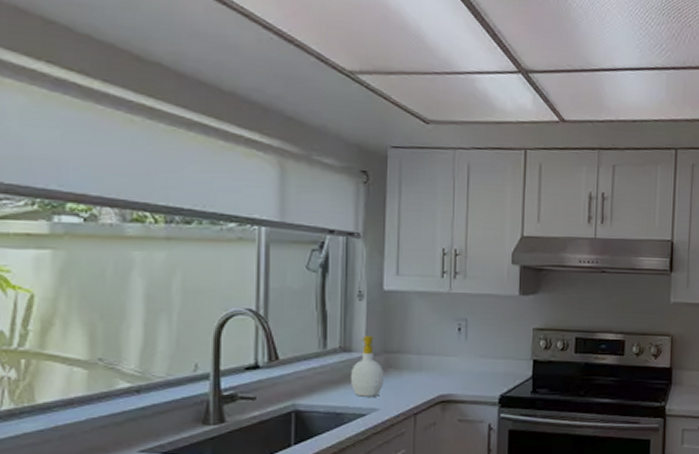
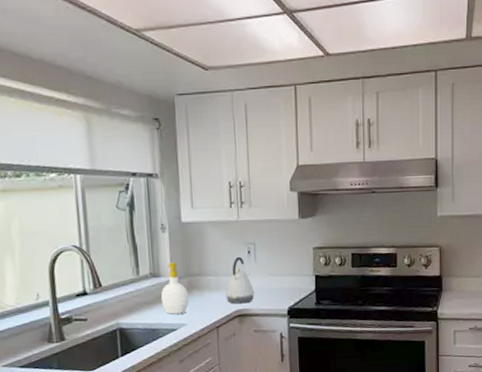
kettle: none [428,333,463,388] -> present [225,256,255,304]

